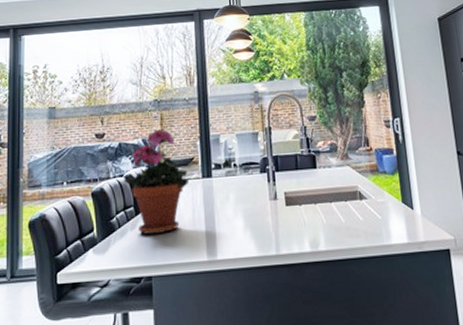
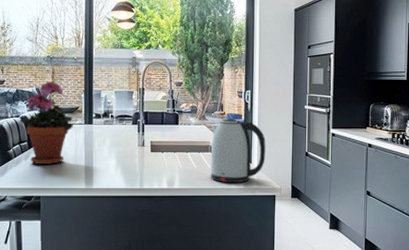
kettle: none [358,154,430,239] -> present [210,119,266,184]

